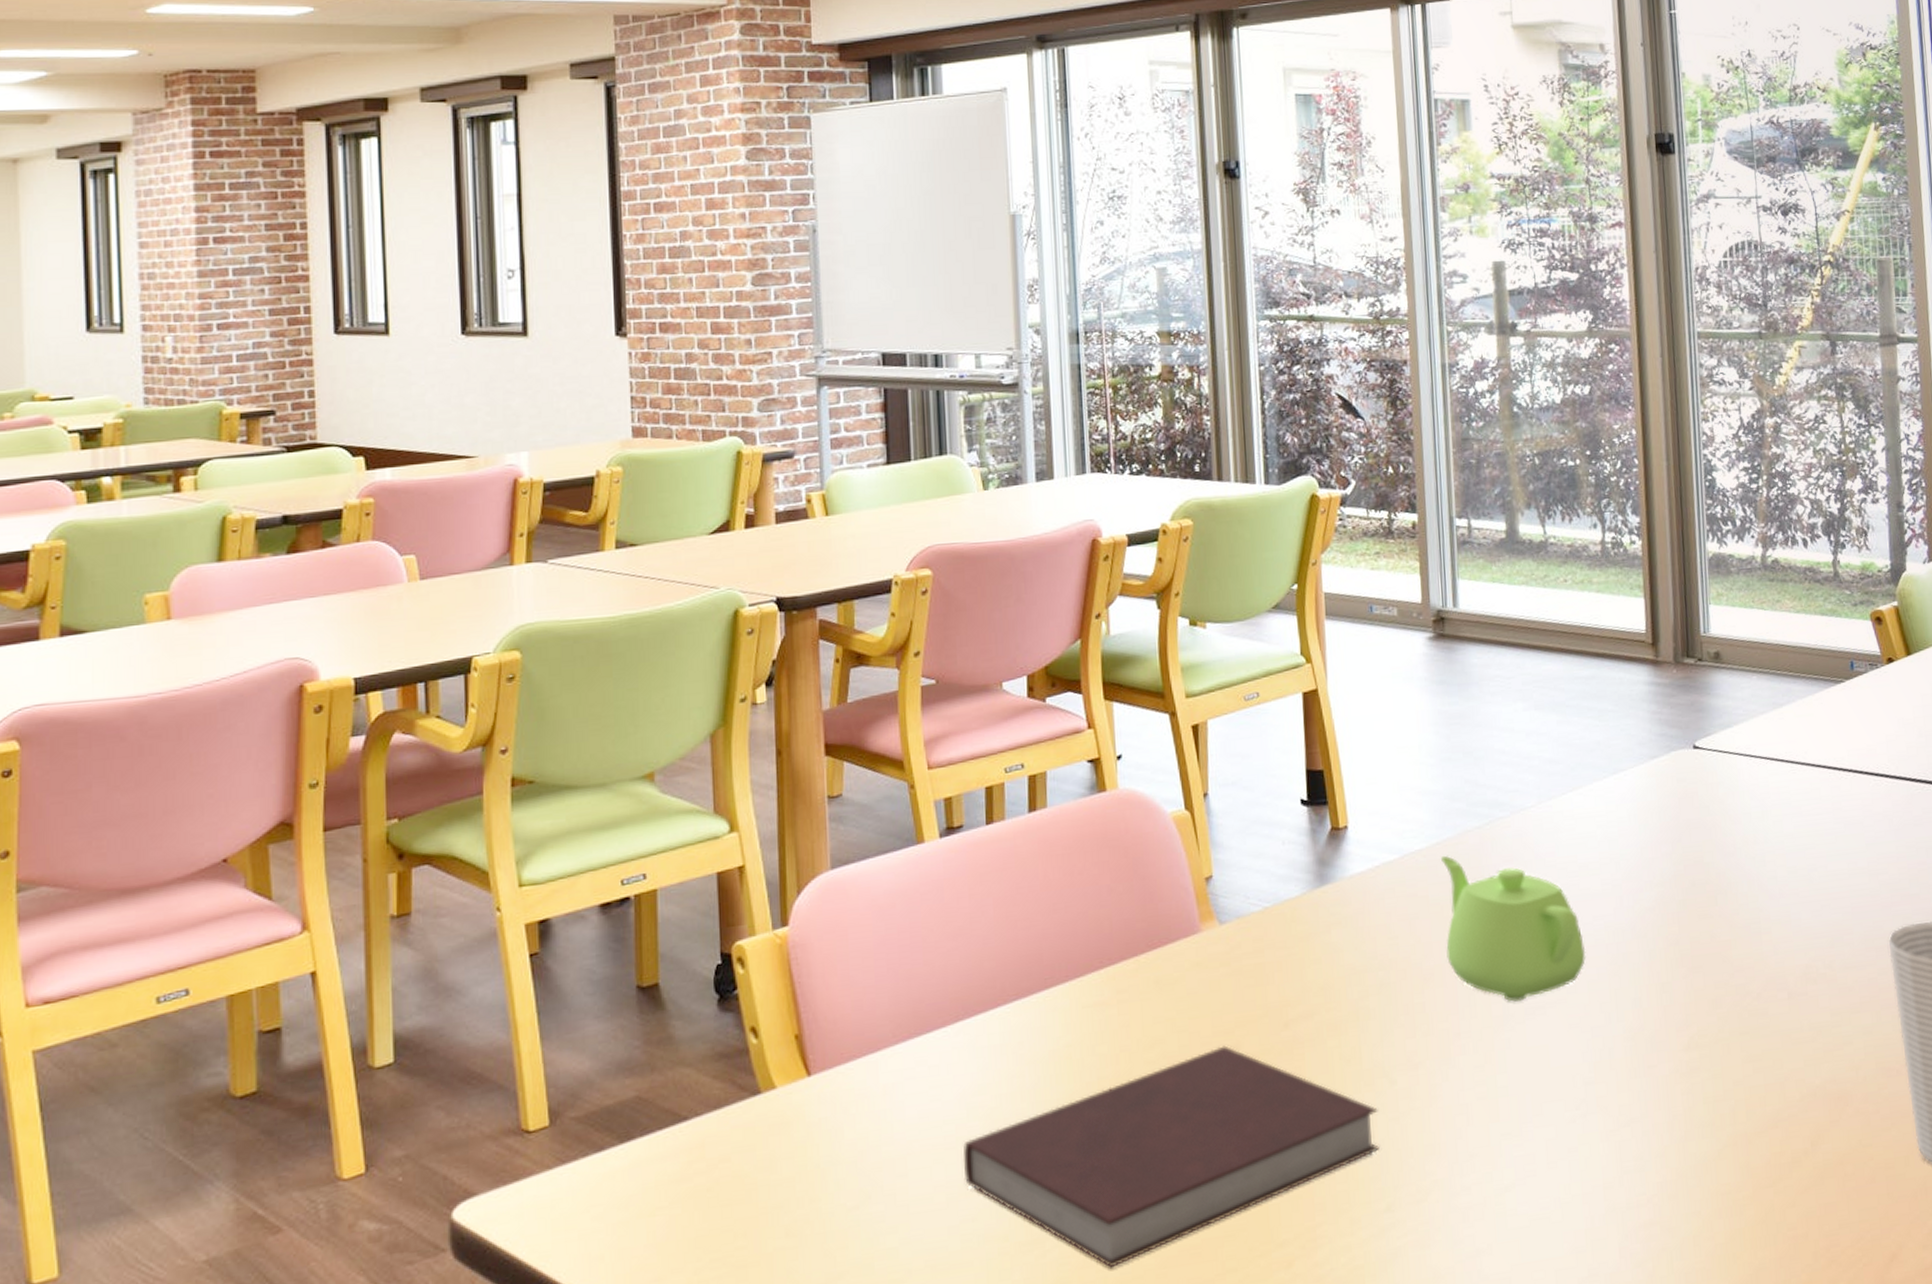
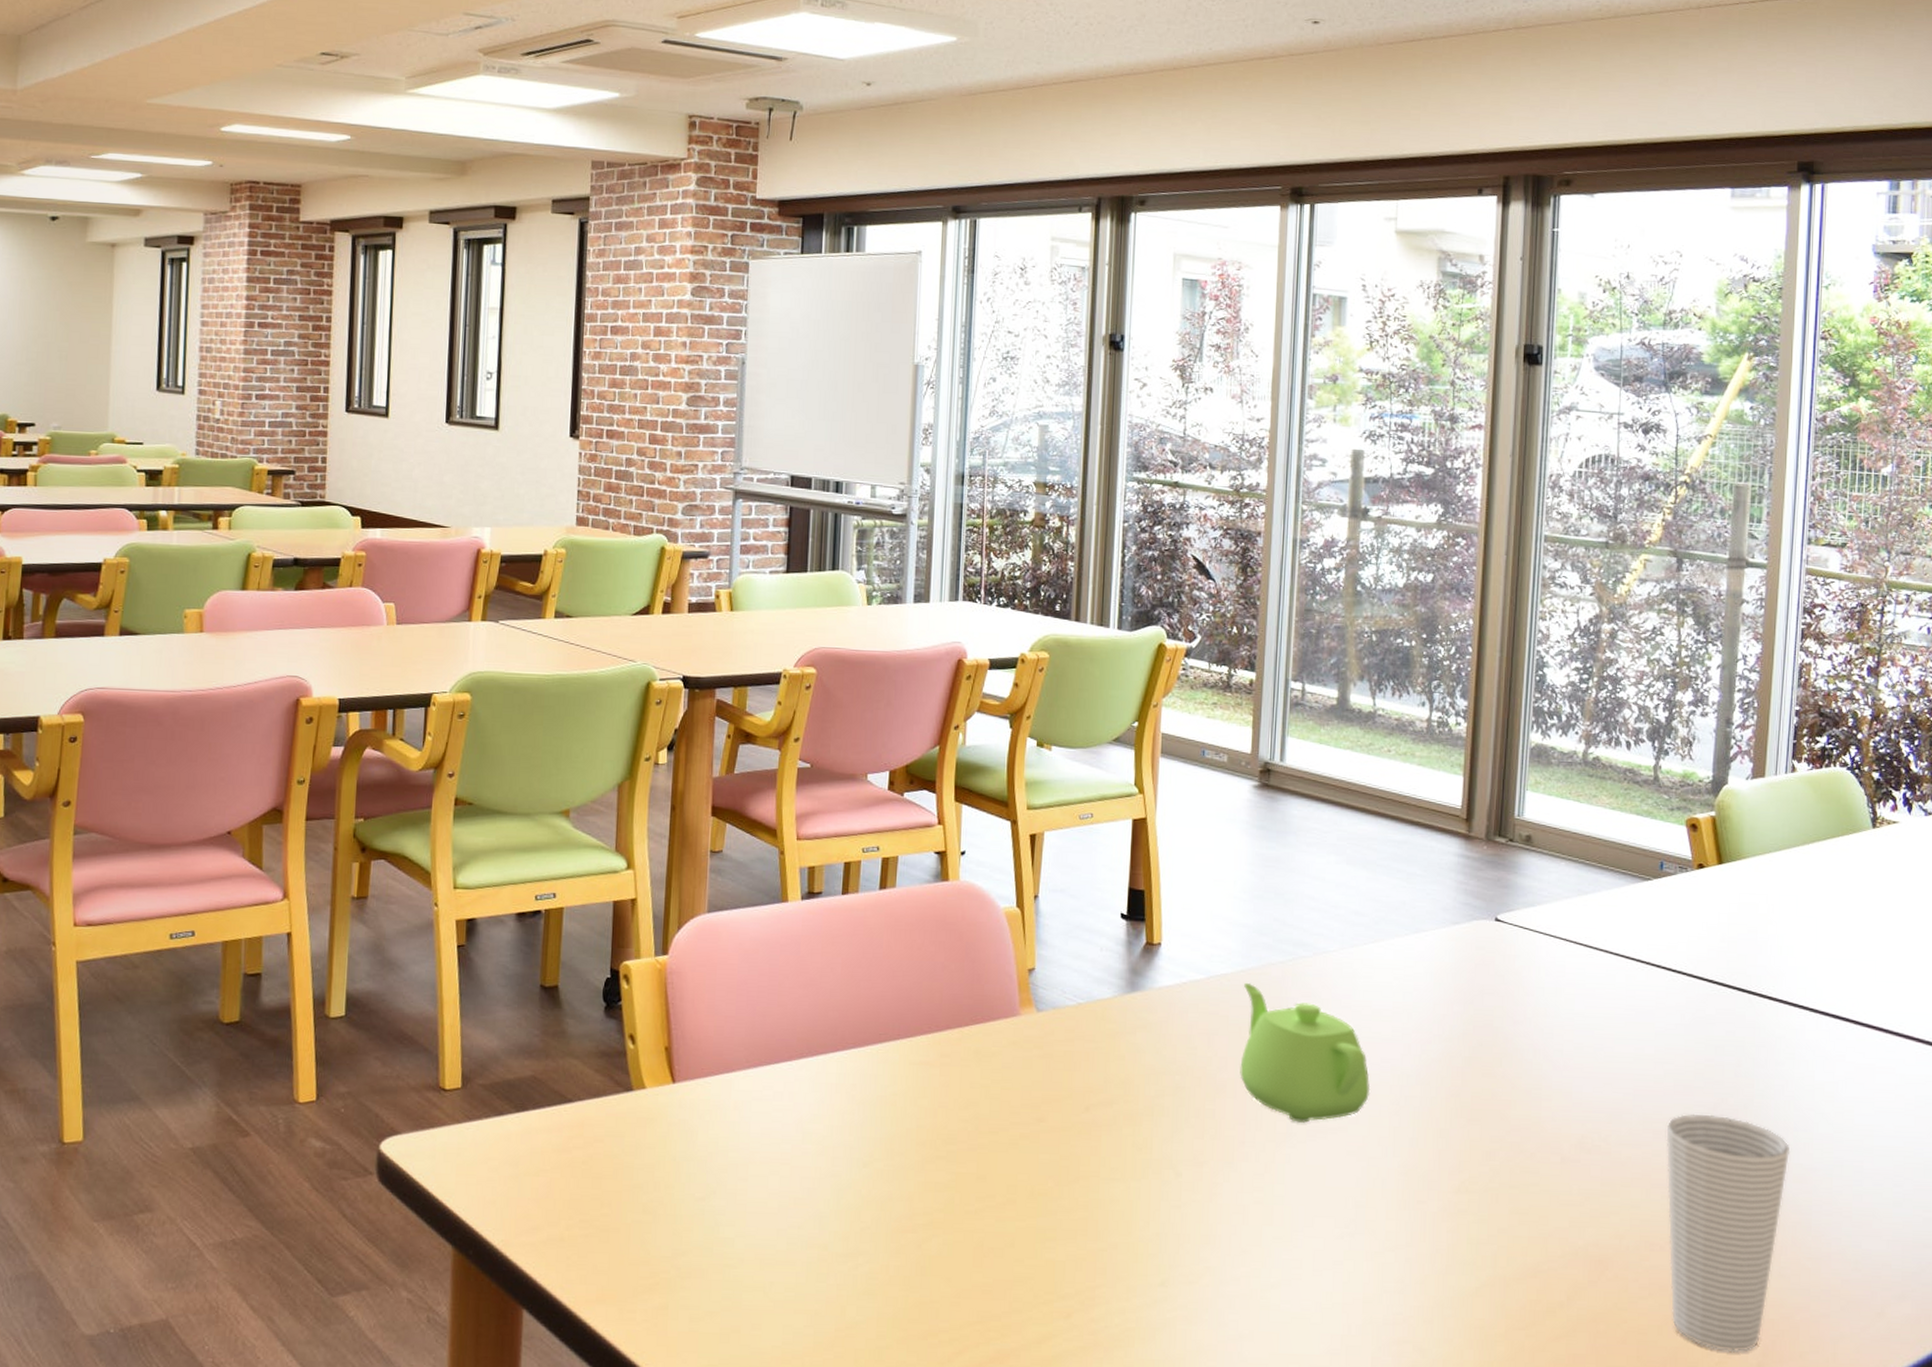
notebook: present [963,1045,1381,1268] -> none [795,1117,1162,1289]

